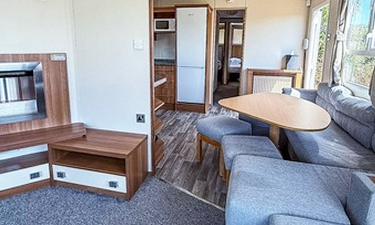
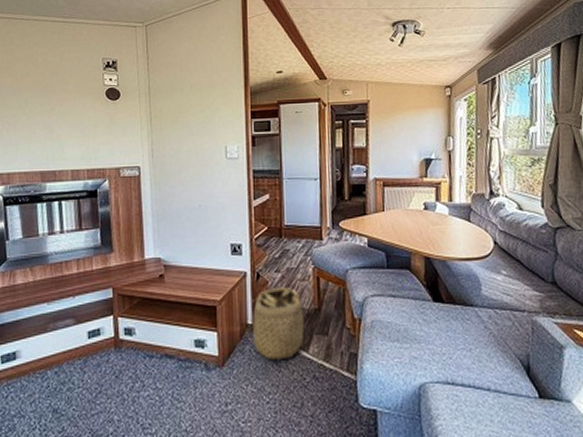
basket: none [145,146,193,197] -> present [244,286,310,361]

